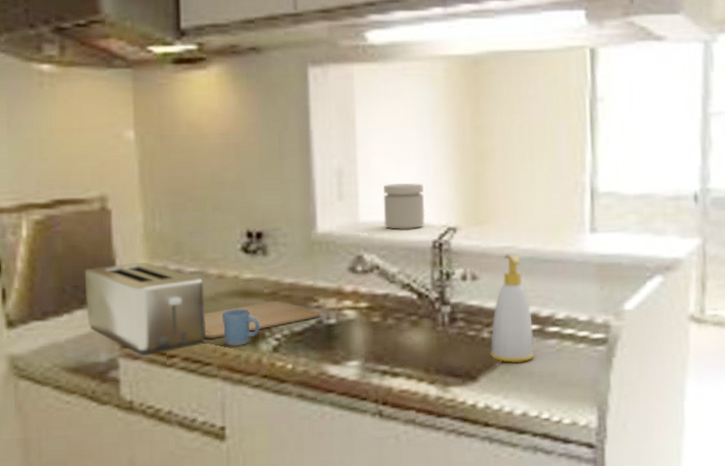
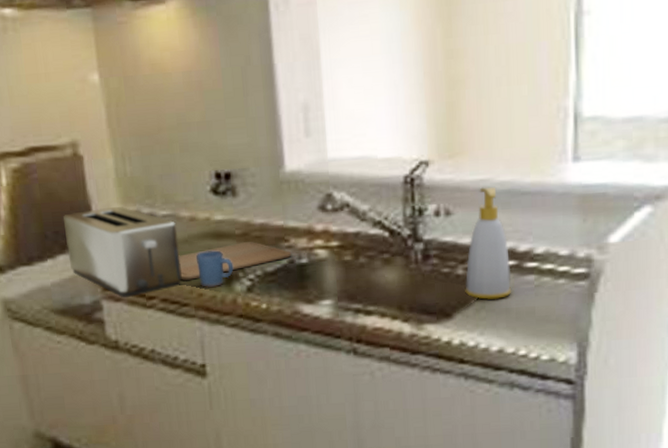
jar: present [383,183,426,230] -> none [351,115,396,166]

